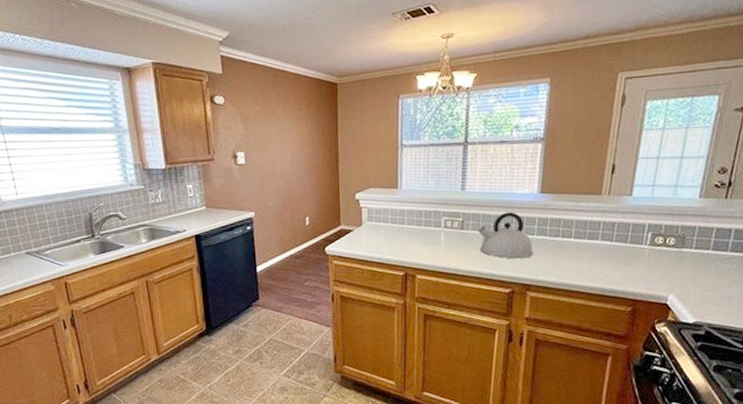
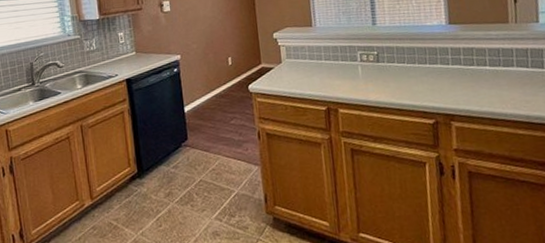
kettle: present [479,212,534,259] -> none [394,43,452,89]

